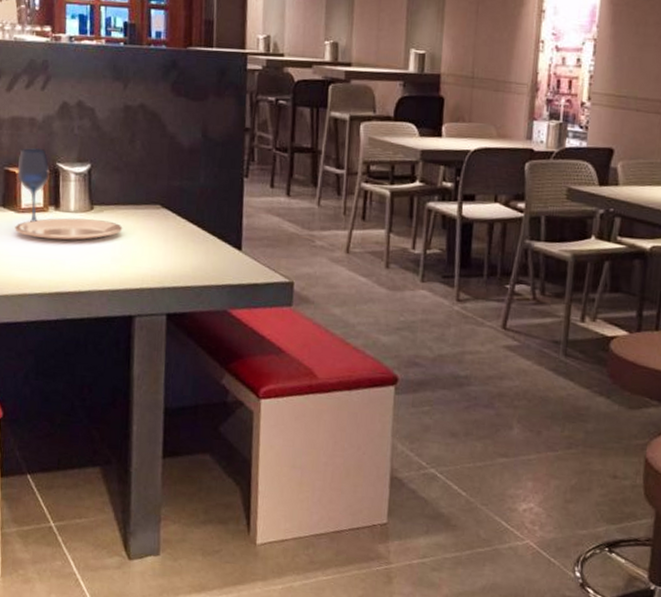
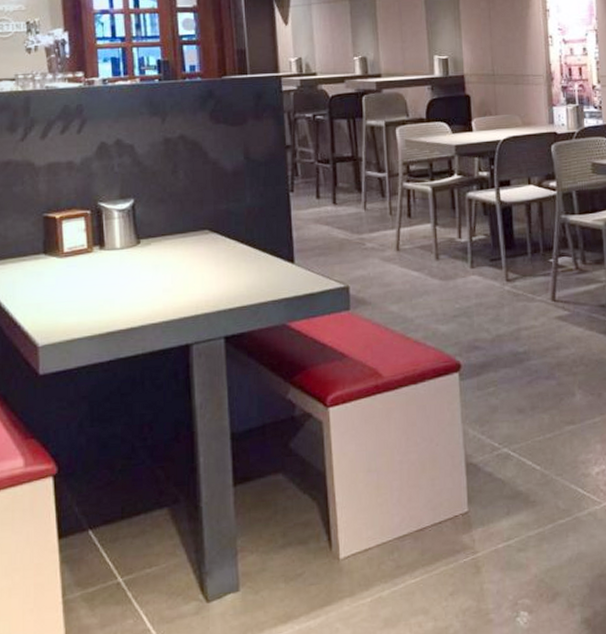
plate: present [15,218,123,241] -> none [58,253,172,280]
wineglass: present [17,147,50,222] -> none [57,190,91,265]

